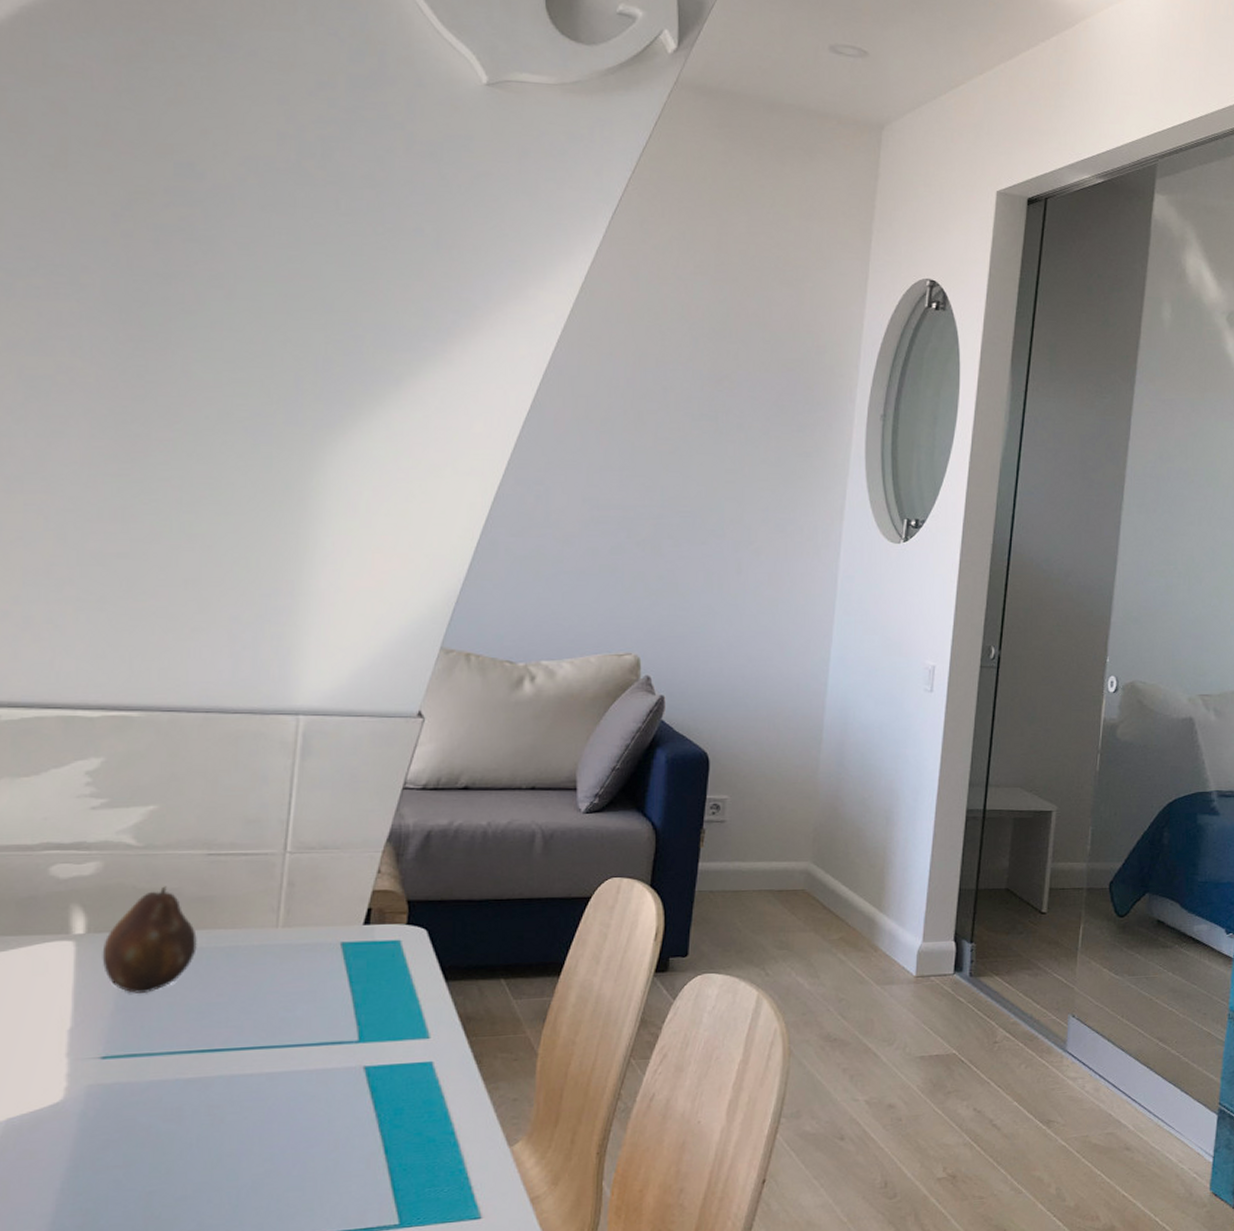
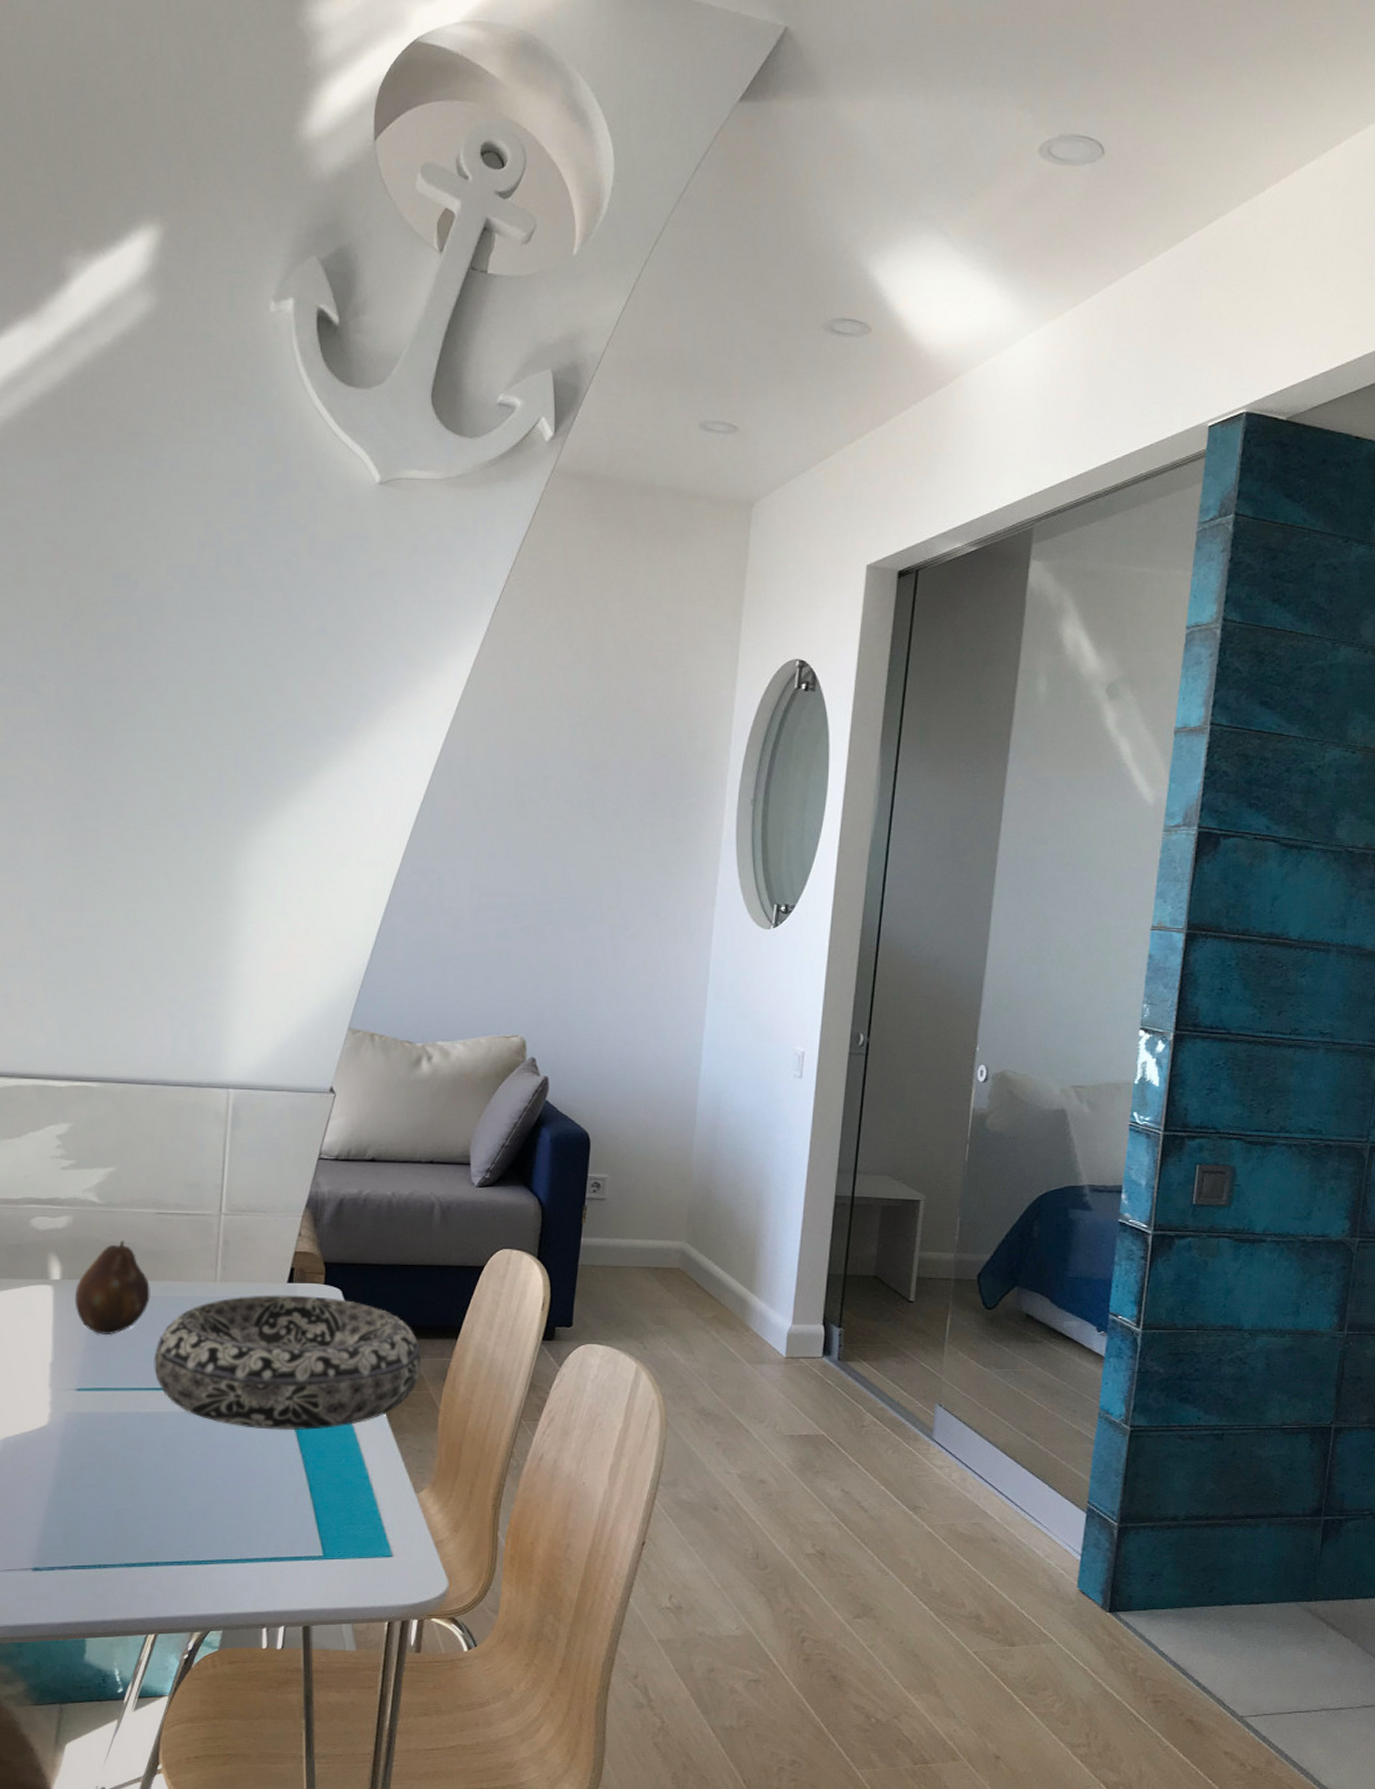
decorative bowl: none [199,937,519,1088] -> present [154,1295,422,1431]

